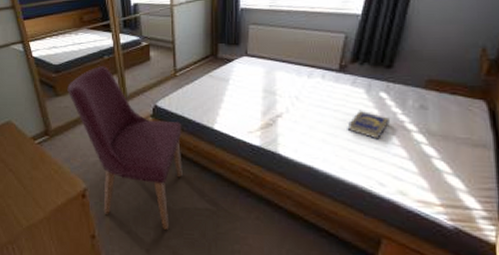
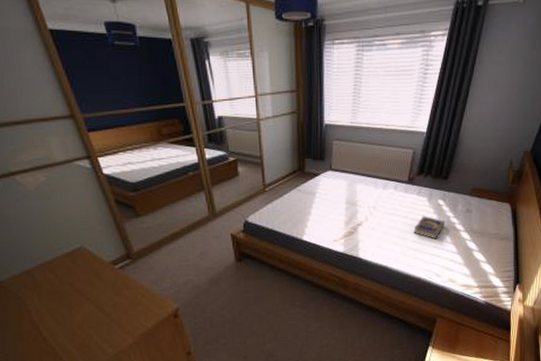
chair: present [67,66,183,231] -> none [149,183,275,337]

